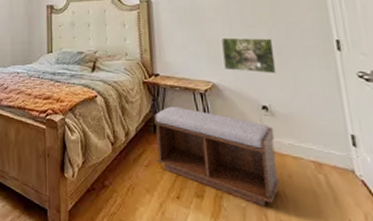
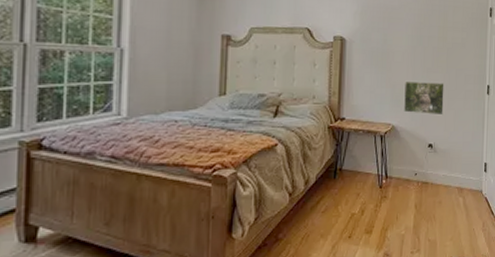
bench: present [154,106,281,207] -> none [334,149,434,231]

